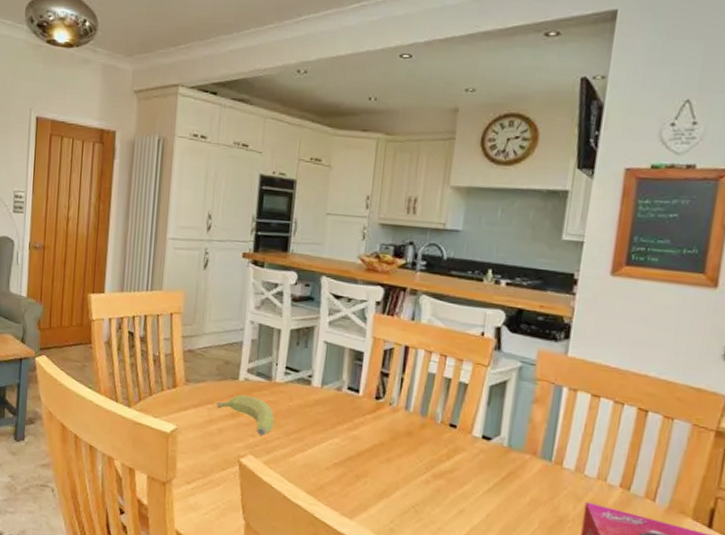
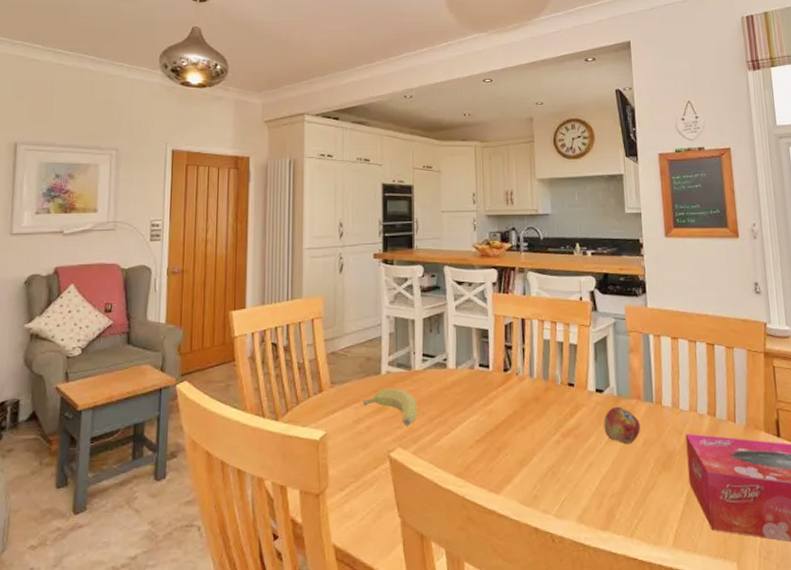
fruit: none [484,457,530,501] -> present [603,406,640,445]

